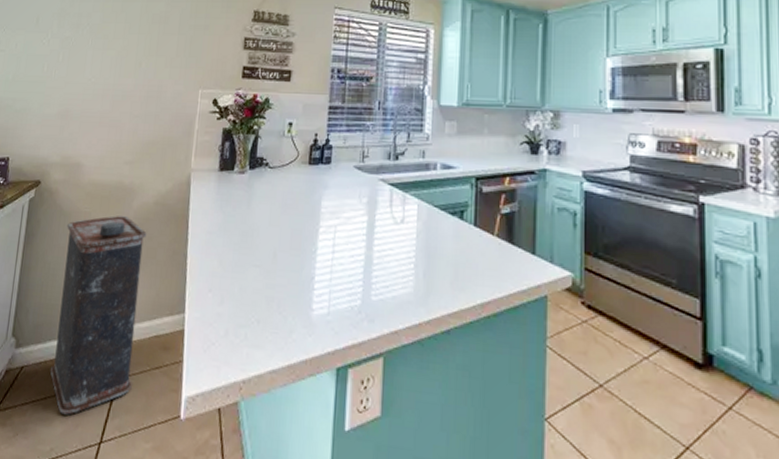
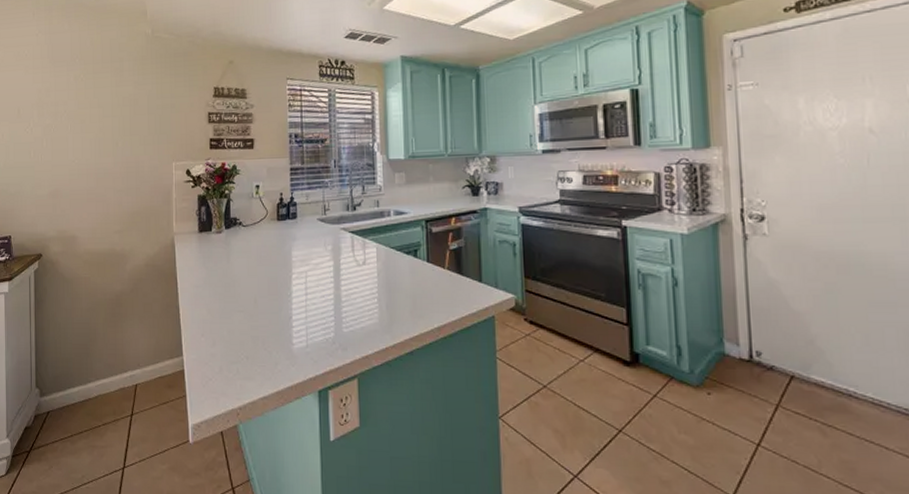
oil can: present [50,215,147,415] -> none [70,277,145,448]

